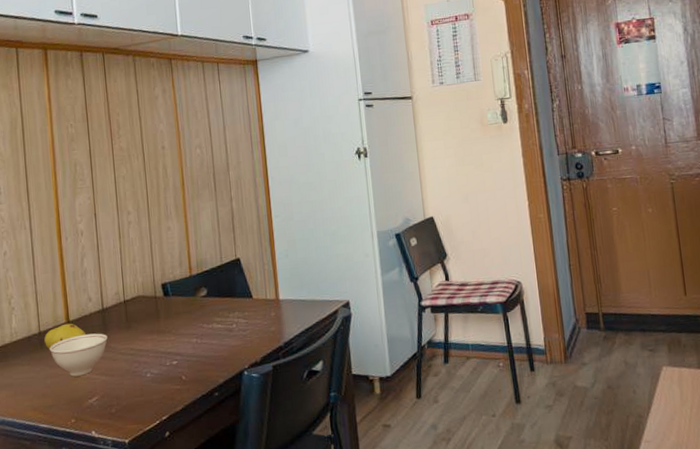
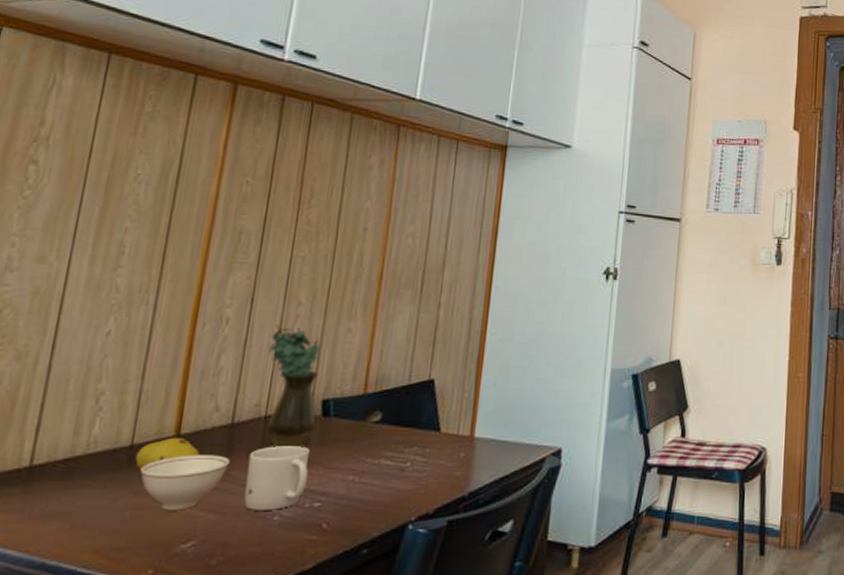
vase: none [115,231,161,324] -> present [267,324,321,448]
mug: none [119,320,164,371] -> present [243,446,311,510]

